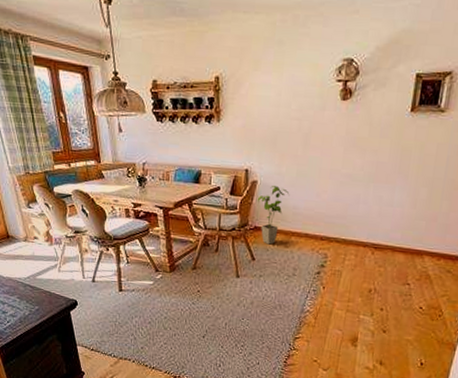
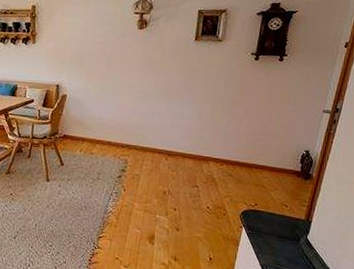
house plant: present [257,186,290,245] -> none [66,99,95,151]

